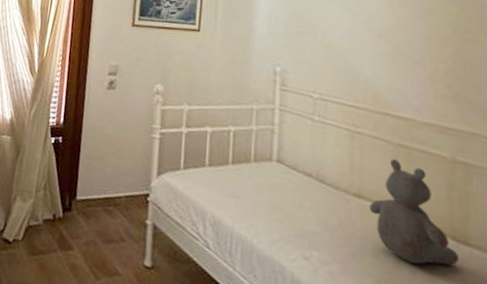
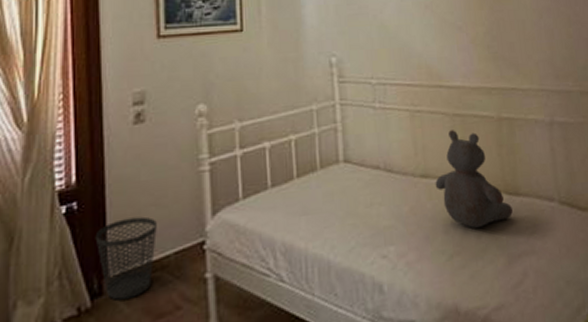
wastebasket: none [71,158,115,221] -> present [95,216,157,300]

